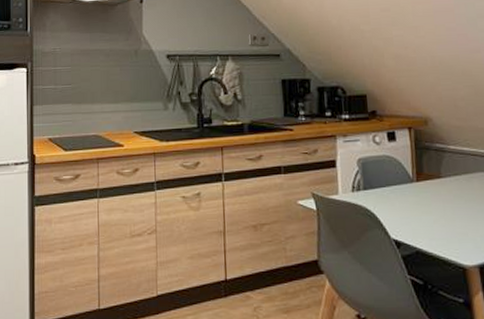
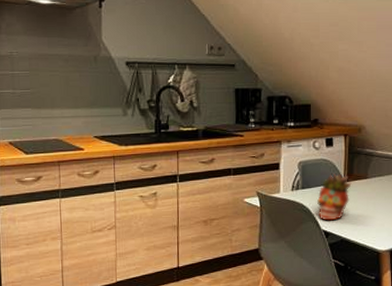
succulent planter: none [382,172,423,228] -> present [316,173,352,221]

